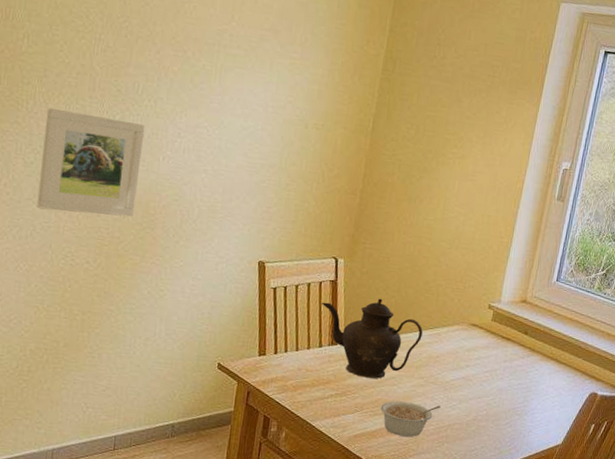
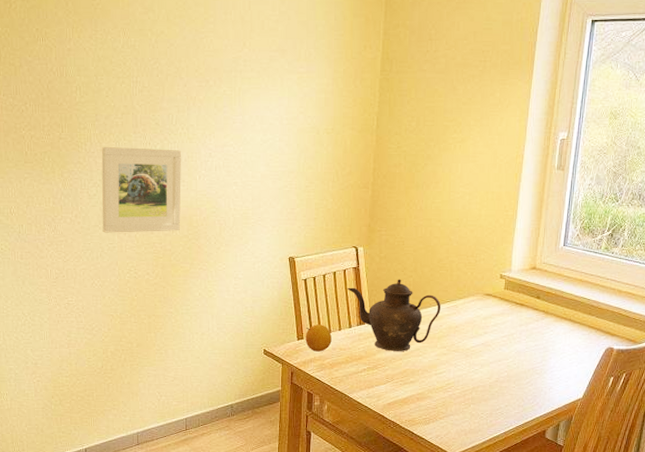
fruit: none [267,340,299,371] -> present [305,324,332,352]
legume: present [380,401,441,437] -> none [409,370,464,401]

